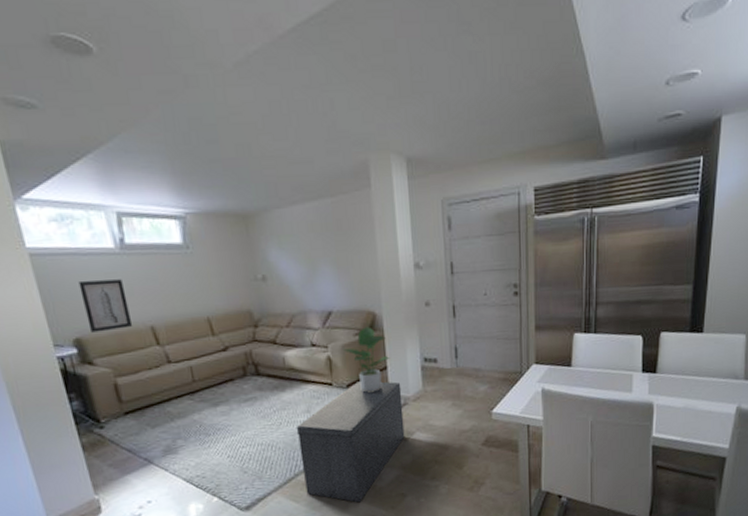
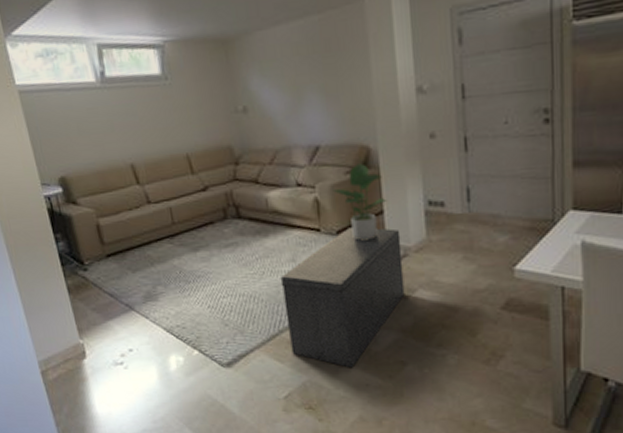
wall art: present [78,279,133,333] -> none [63,115,114,171]

